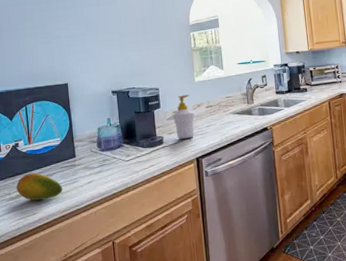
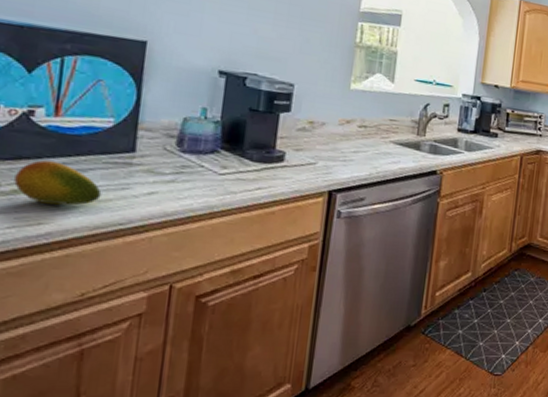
soap bottle: present [172,94,195,139] -> none [305,101,340,163]

